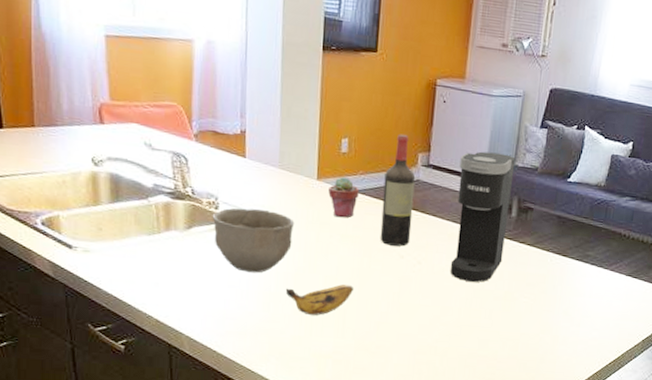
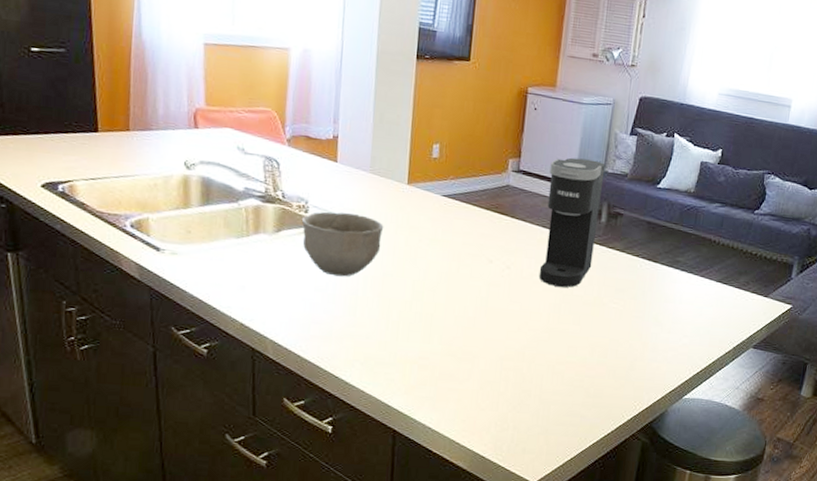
banana: present [285,284,354,316] -> none [372,289,442,321]
potted succulent: present [328,177,359,218] -> none [418,181,449,222]
wine bottle: present [380,133,416,247] -> none [469,140,506,251]

